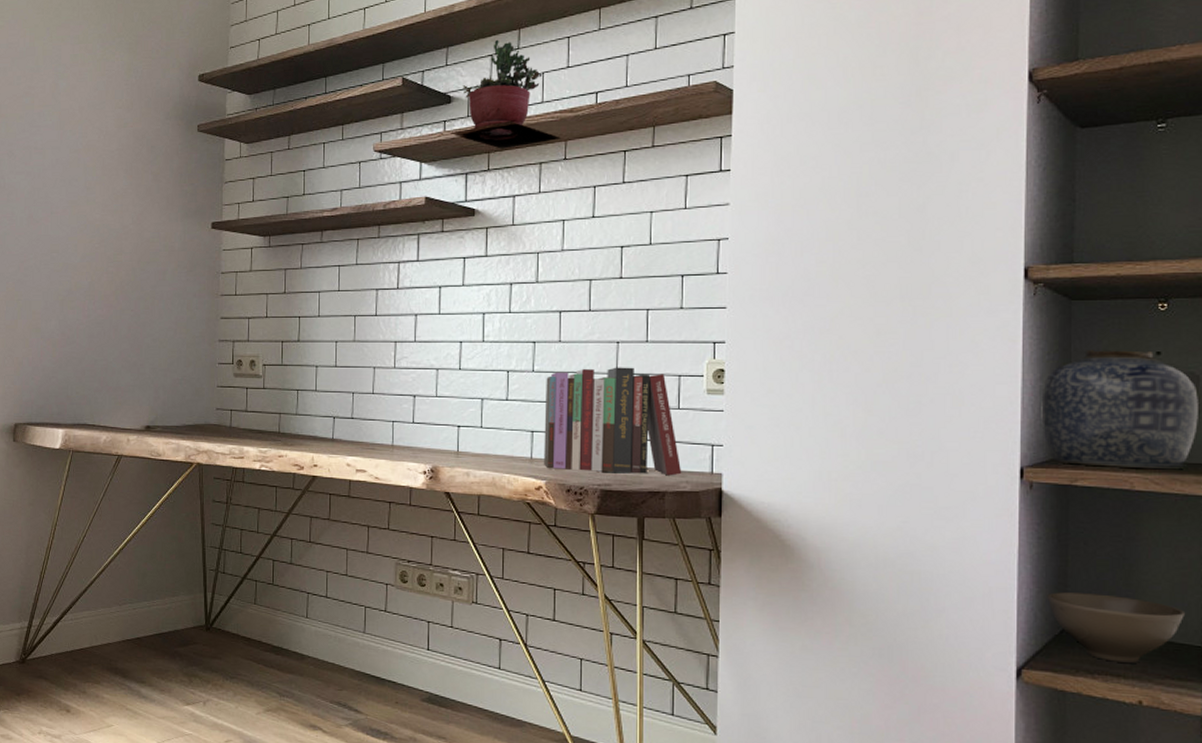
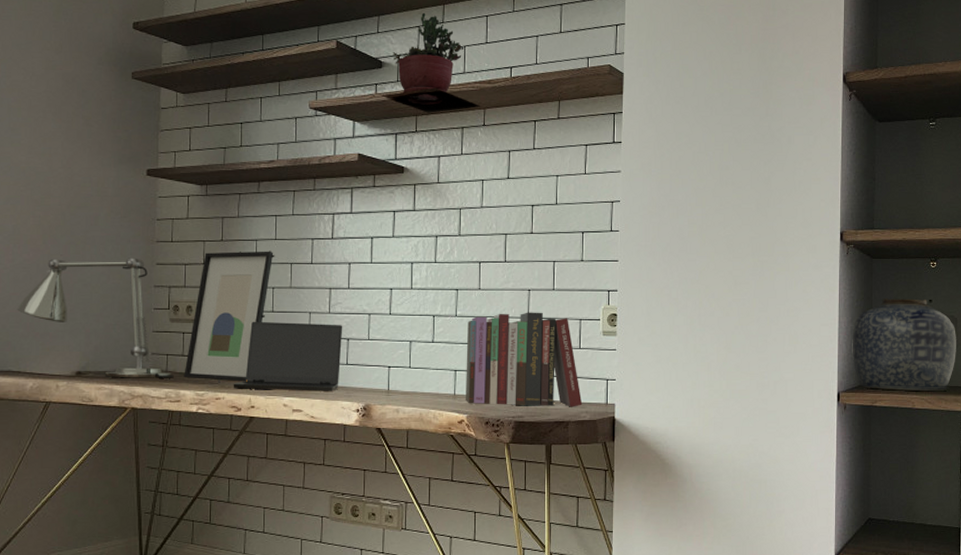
desk lamp: none [92,312,238,434] -> present [17,258,174,378]
picture frame: none [247,303,338,439] -> present [184,251,275,382]
laptop: none [295,376,409,451] -> present [233,321,343,391]
bowl: present [1047,592,1186,663] -> none [856,491,949,544]

